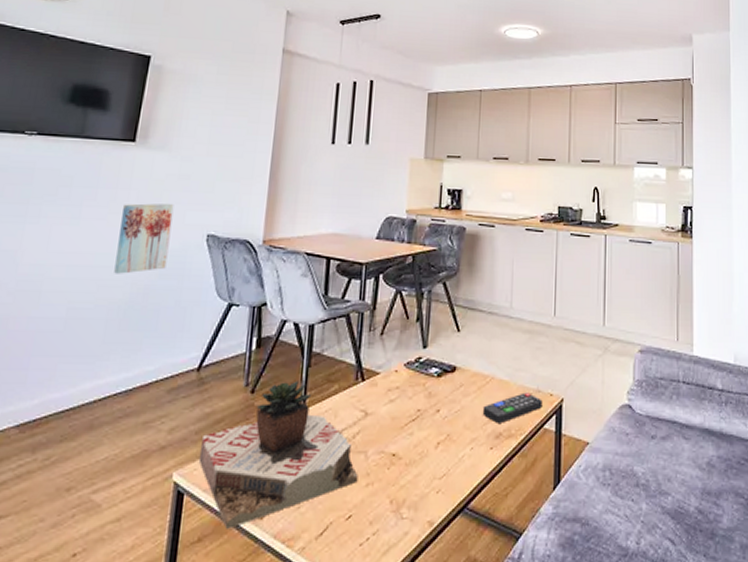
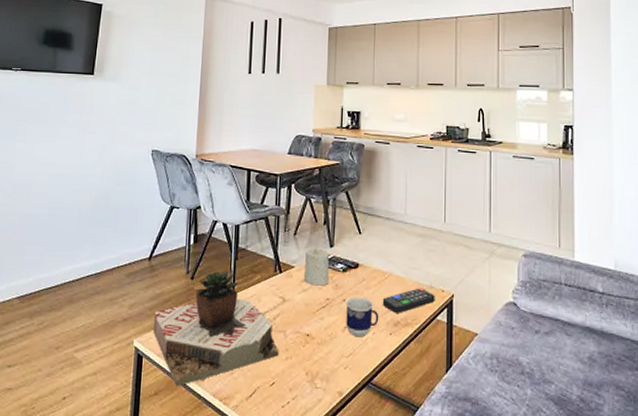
wall art: present [114,203,174,274] -> none [83,124,126,181]
candle: none [391,348,422,395] -> present [304,246,329,286]
cup: none [439,406,479,454] -> present [345,297,379,337]

